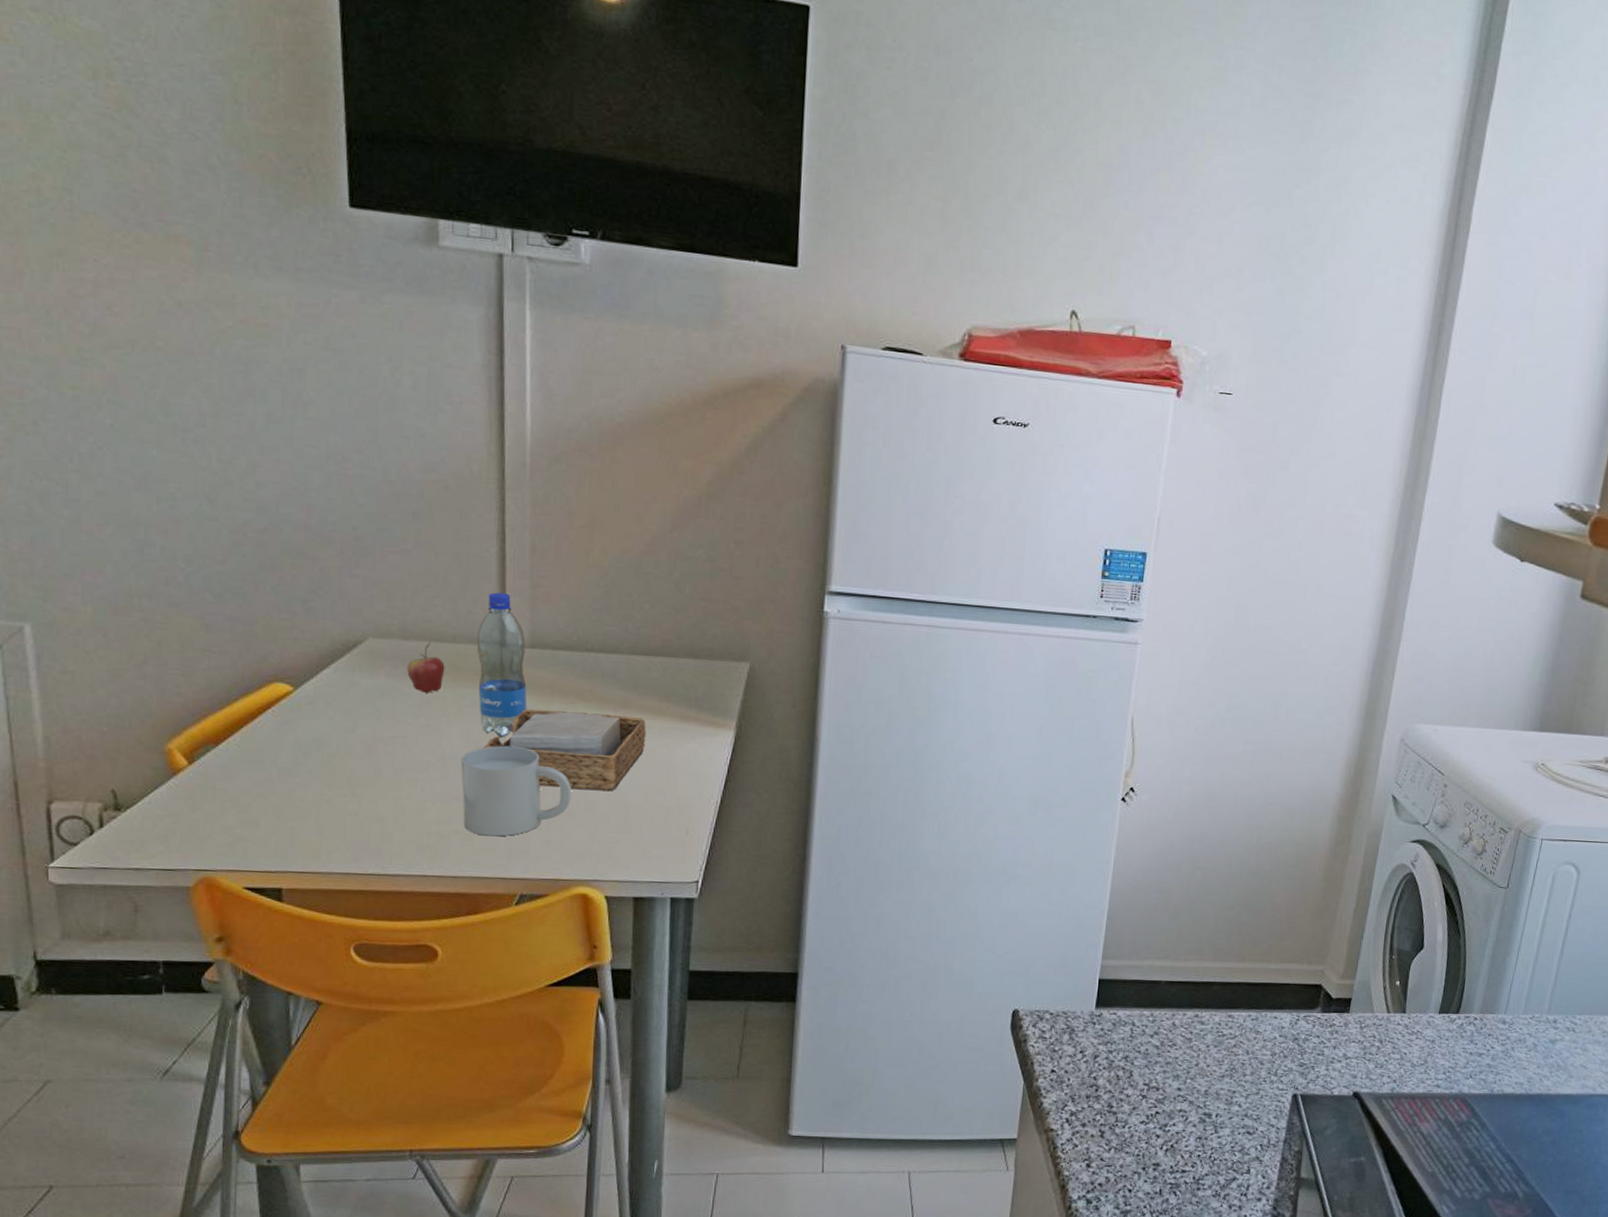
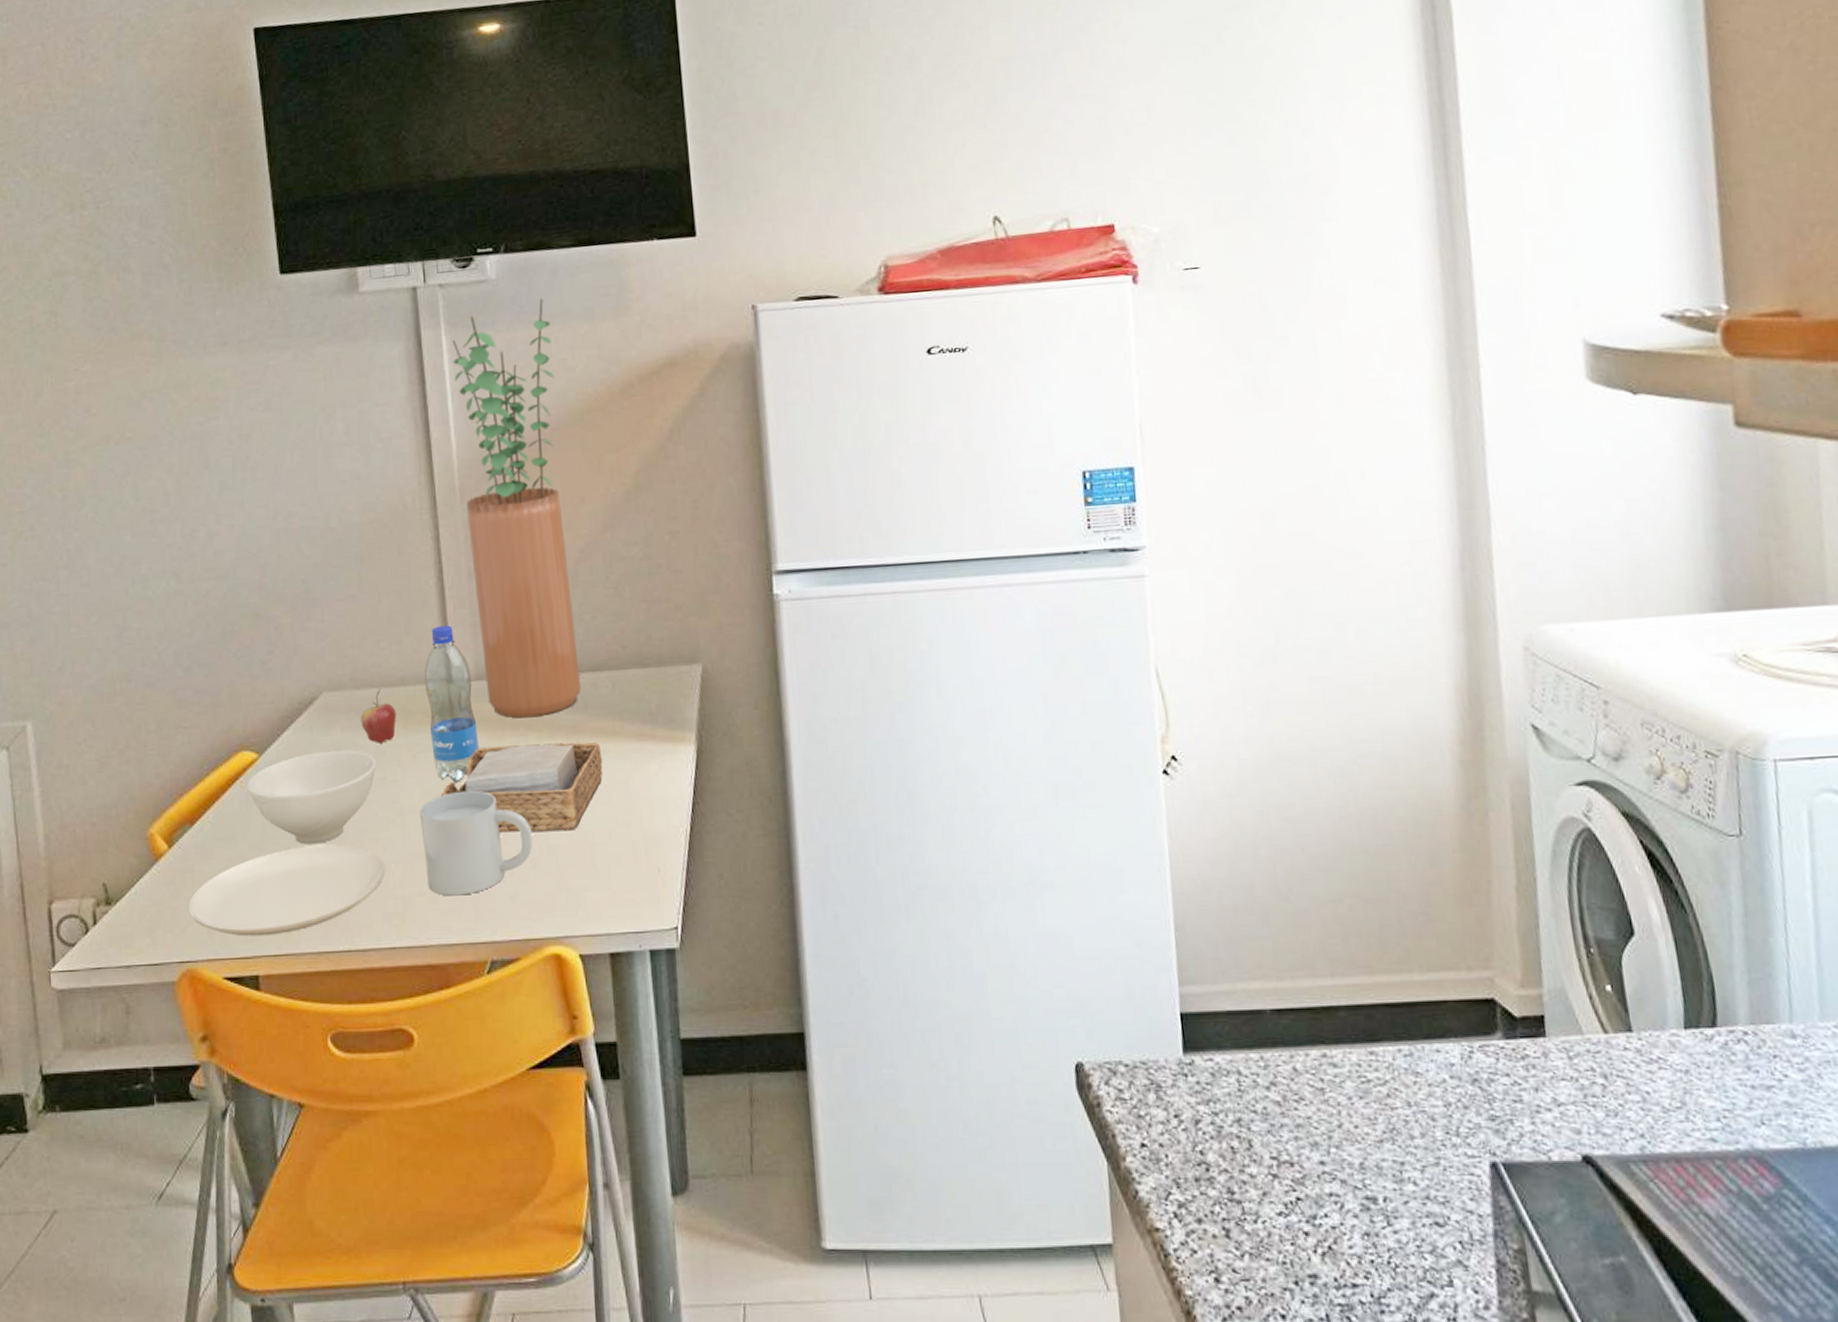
plate: none [208,778,423,854] -> present [188,845,386,937]
bowl: none [279,693,421,777] -> present [246,750,377,844]
vase: none [535,293,641,689] -> present [452,298,581,718]

